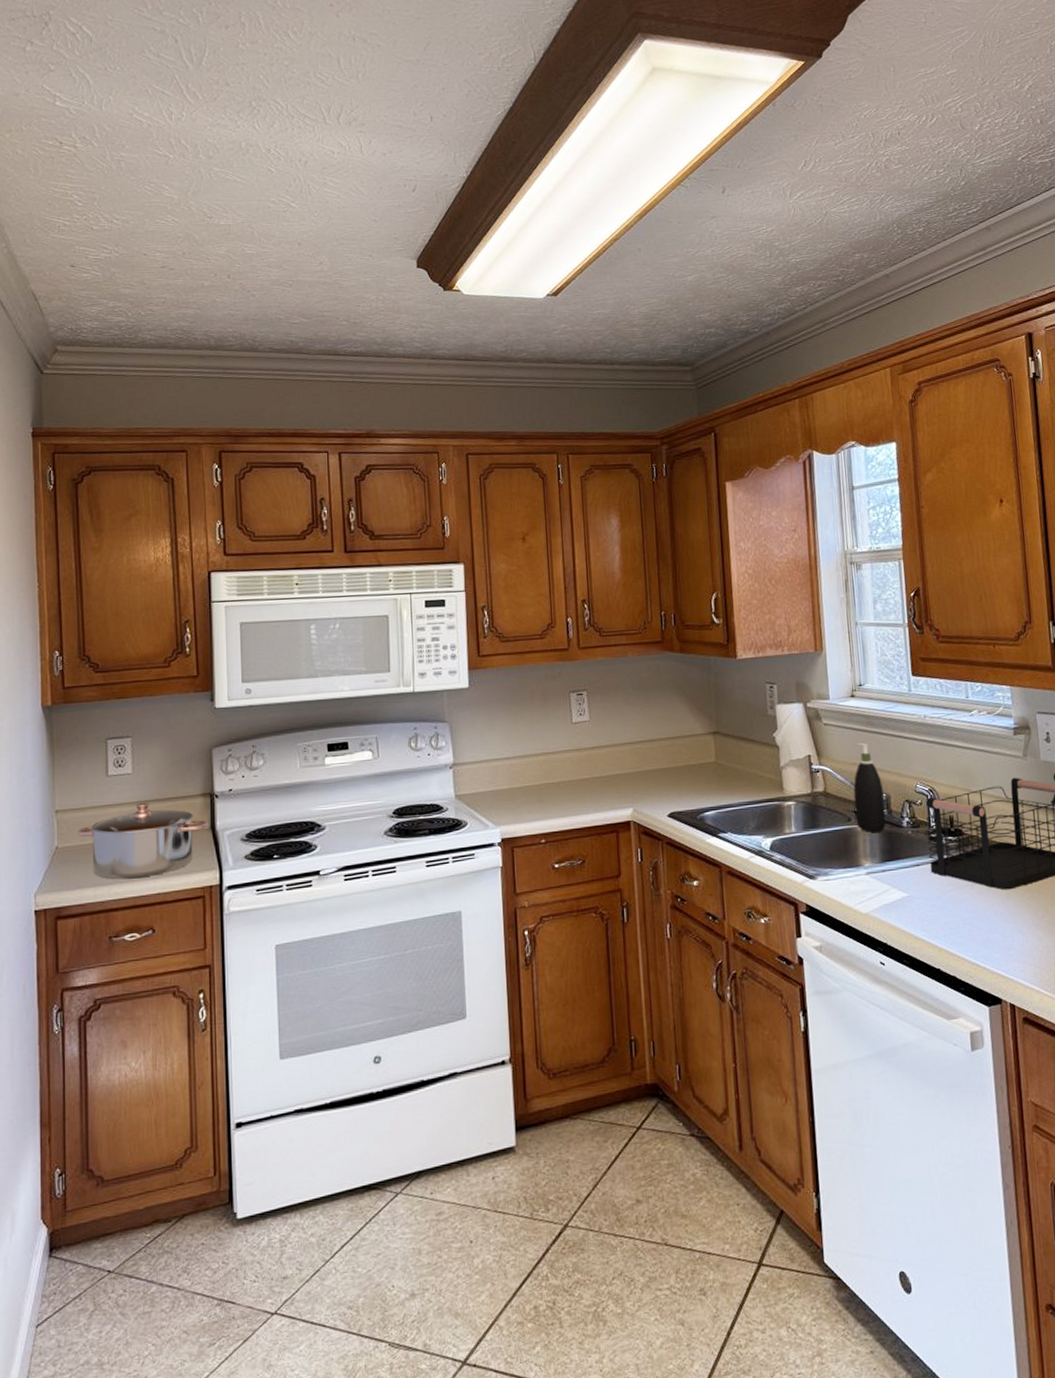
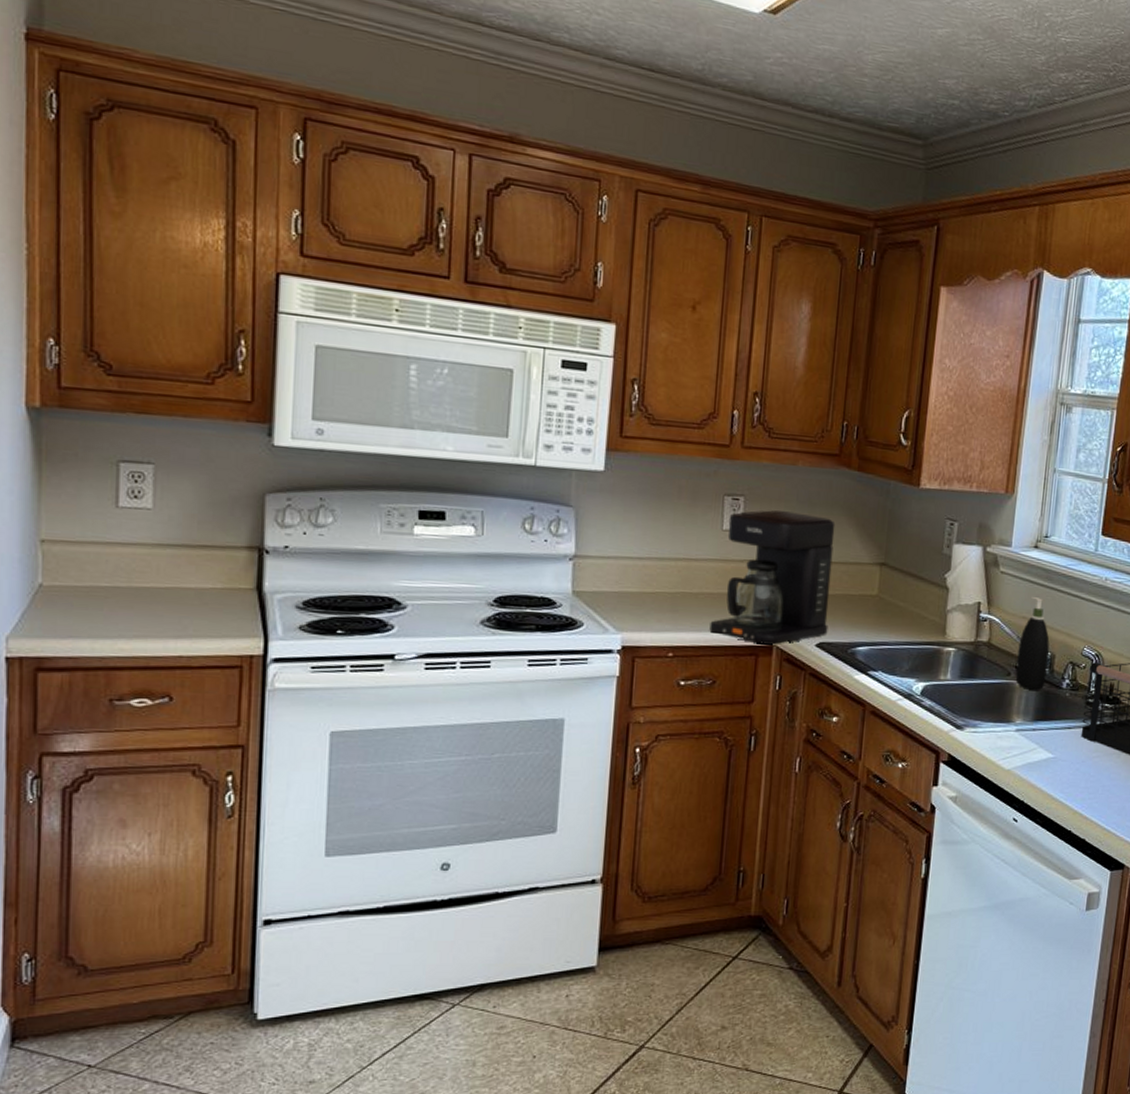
cooking pot: present [77,802,208,880] -> none [70,545,253,636]
coffee maker: none [573,698,677,822] -> present [709,510,836,645]

